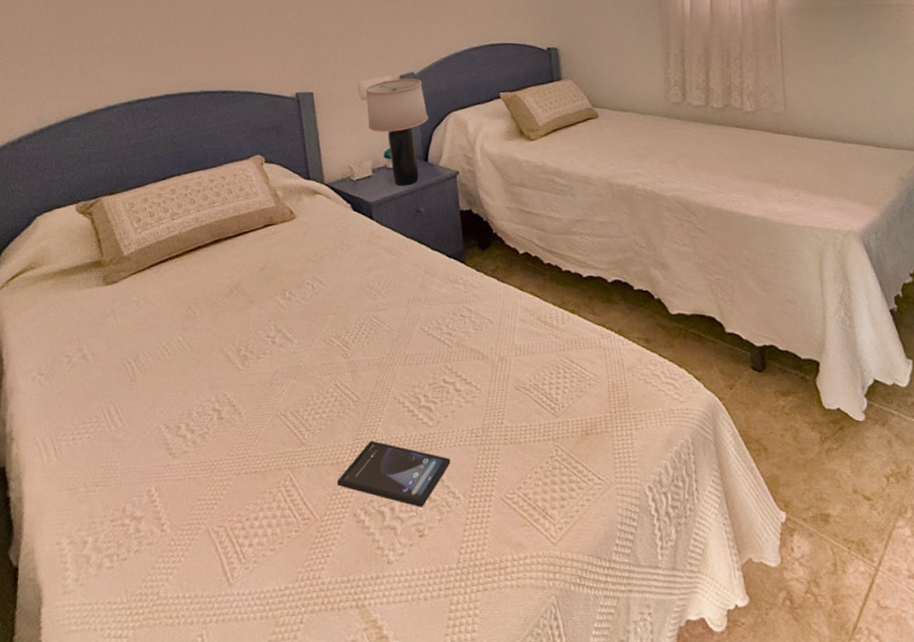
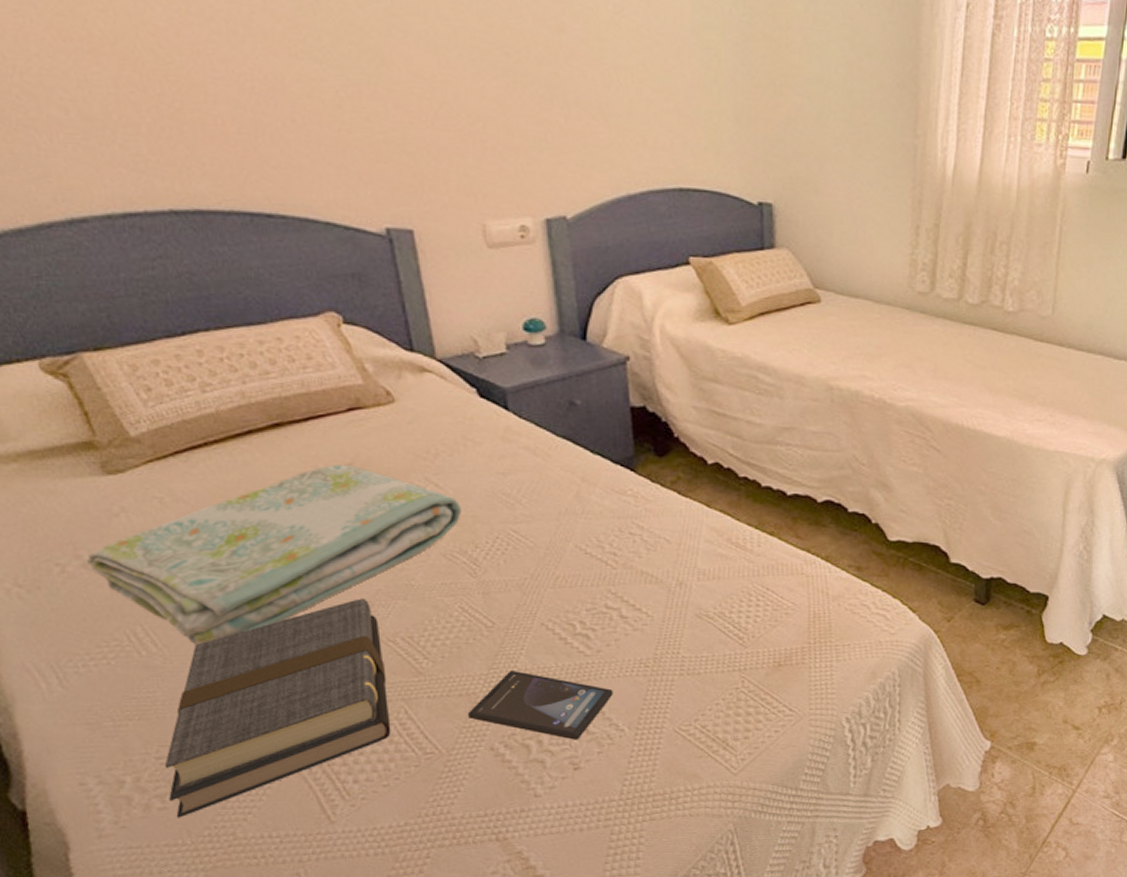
towel: none [85,269,338,421] -> present [85,464,462,645]
book: none [116,378,279,577] -> present [164,598,391,818]
table lamp: present [365,78,429,186] -> none [493,223,589,370]

